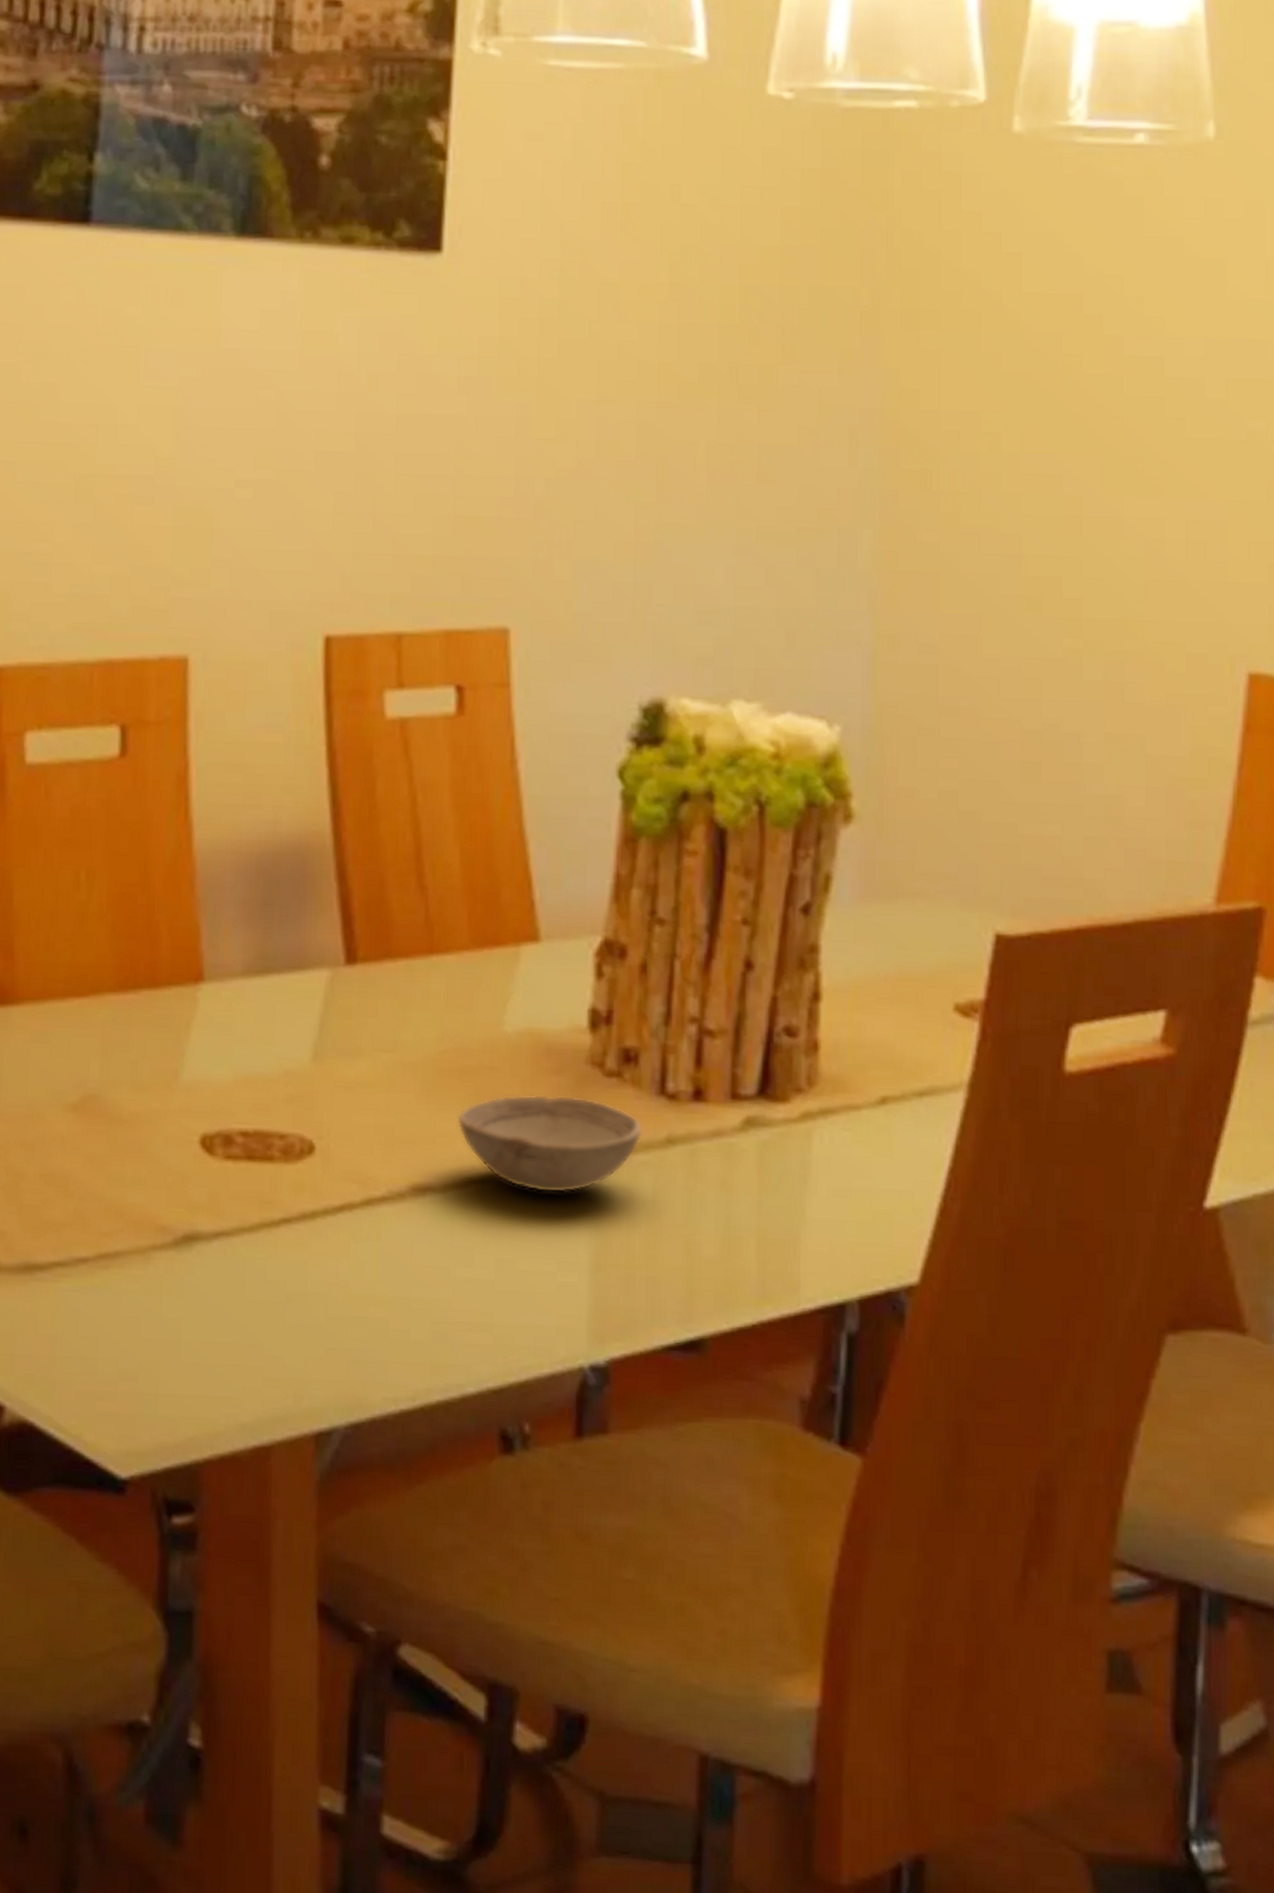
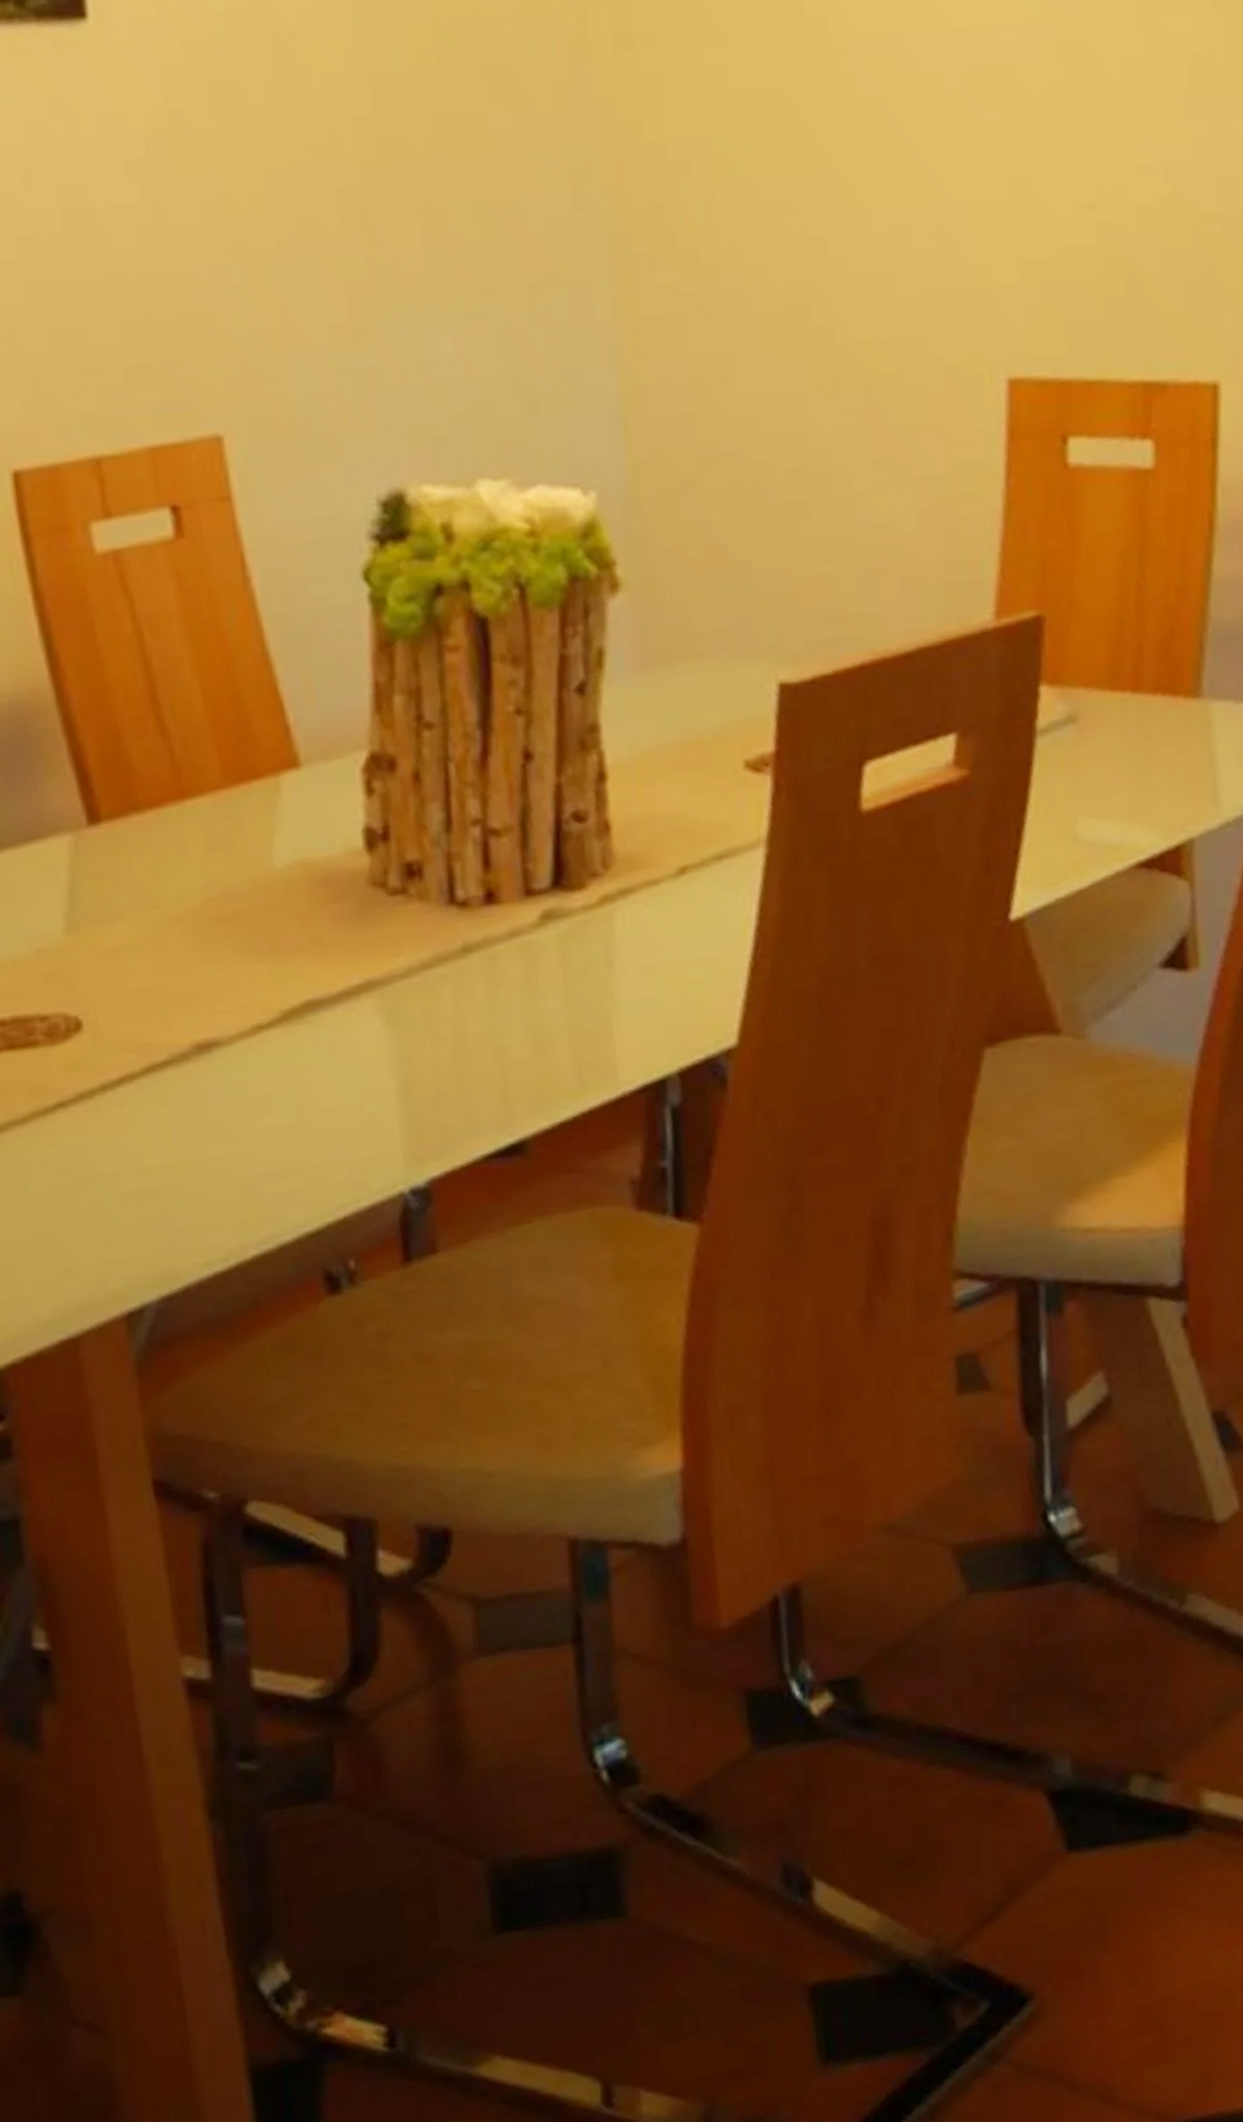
bowl: present [457,1094,643,1194] -> none [235,921,437,1026]

